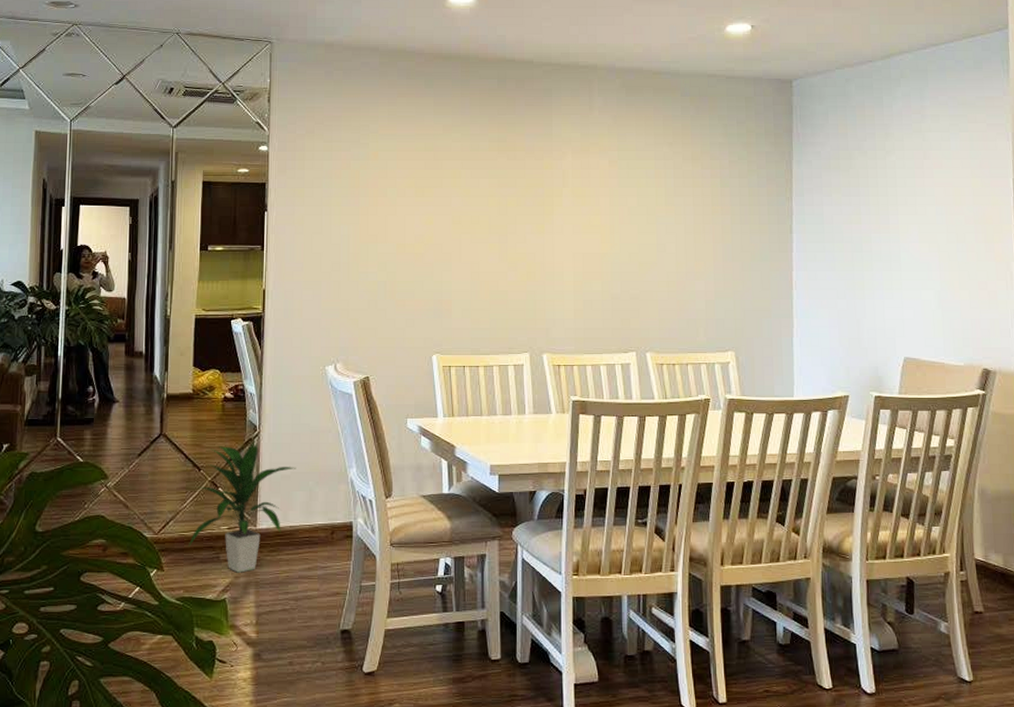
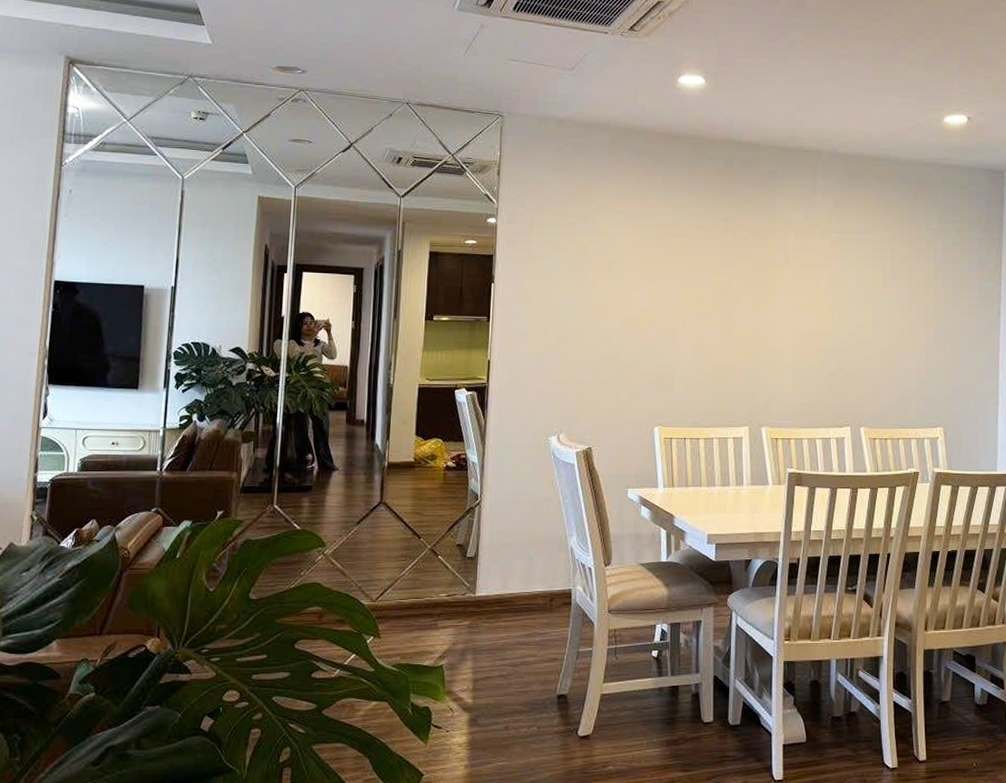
indoor plant: present [188,440,296,573] -> none [405,509,517,639]

